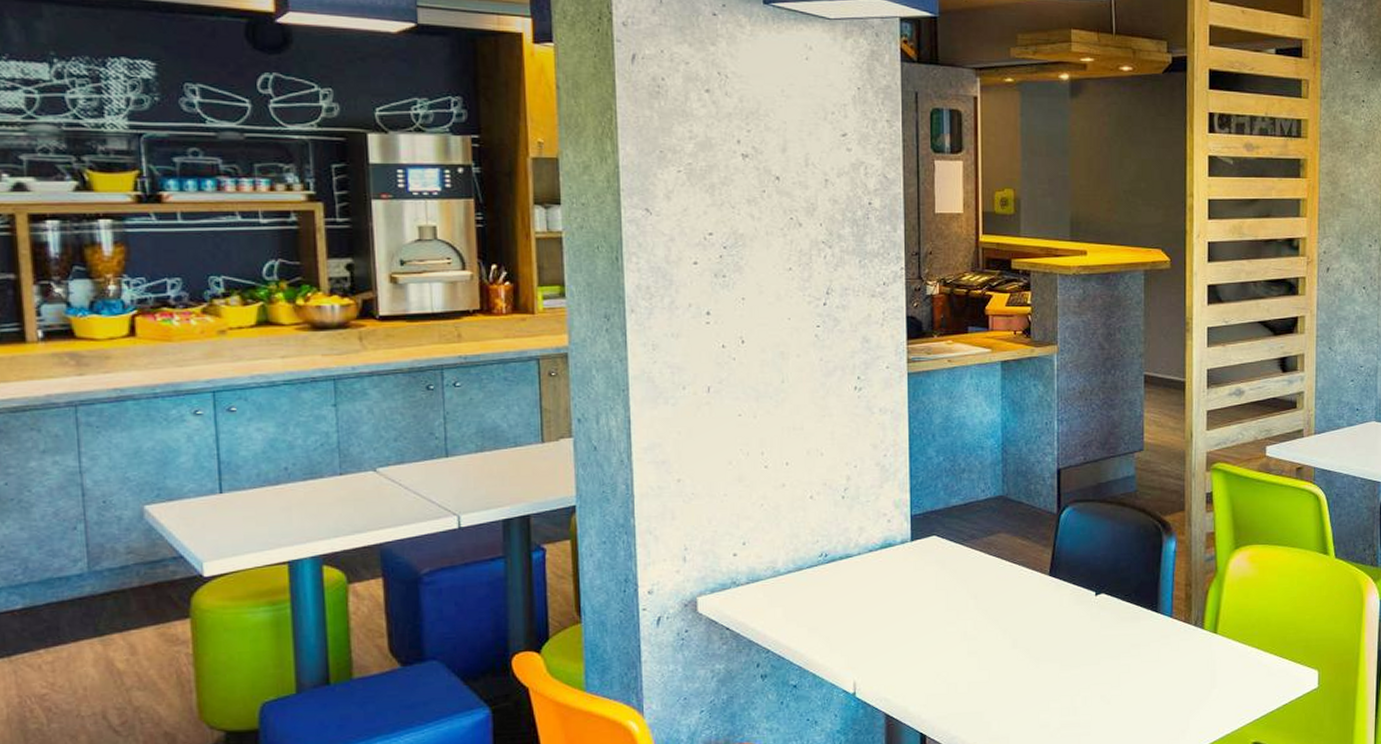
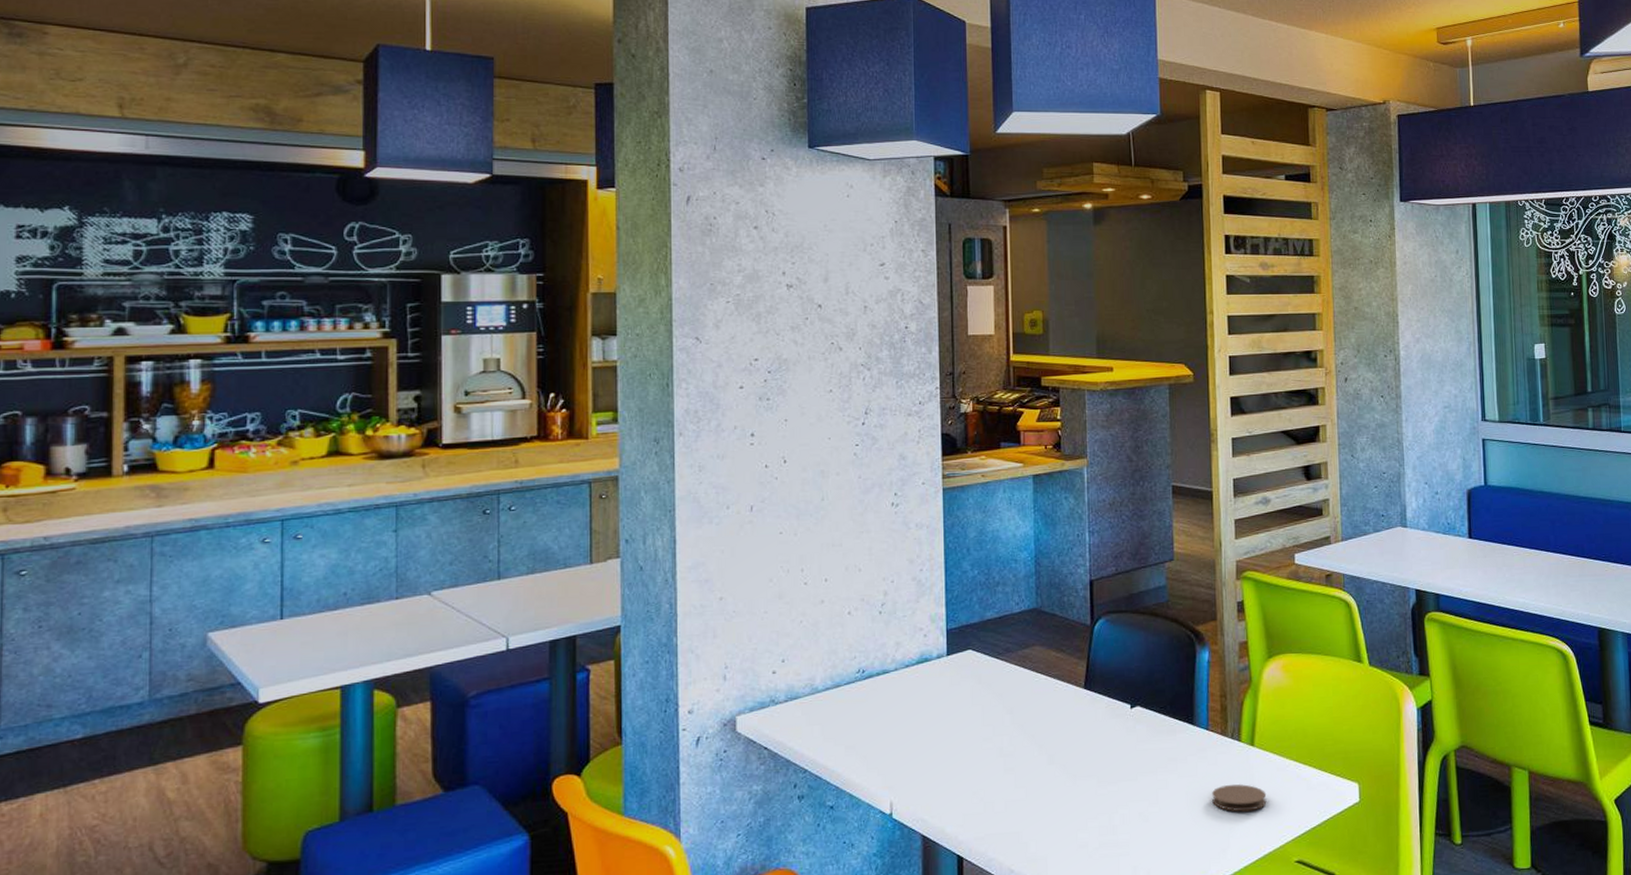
coaster: none [1174,669,1227,696] -> present [1212,783,1267,812]

